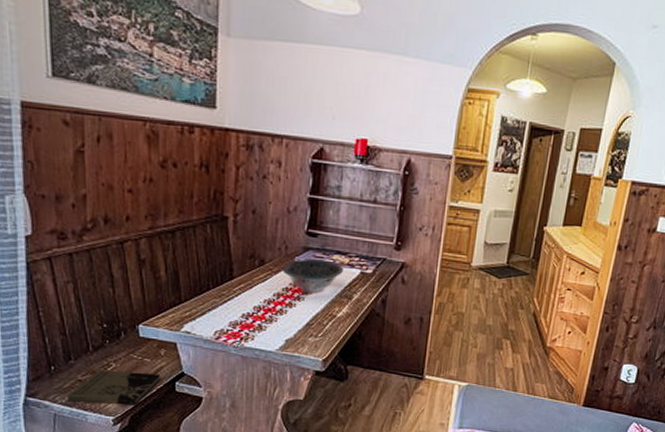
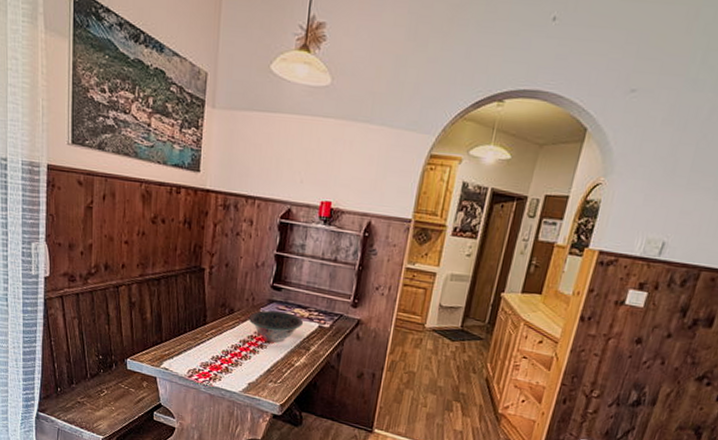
book: present [67,369,160,406] -> none [69,394,142,429]

